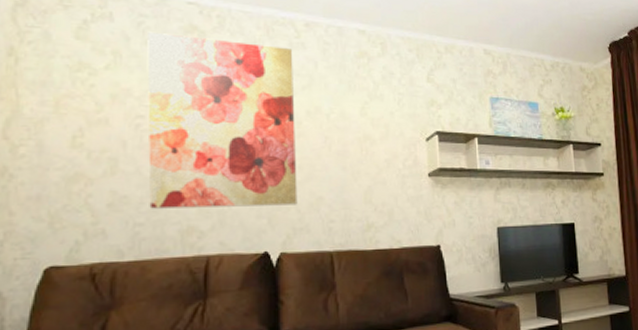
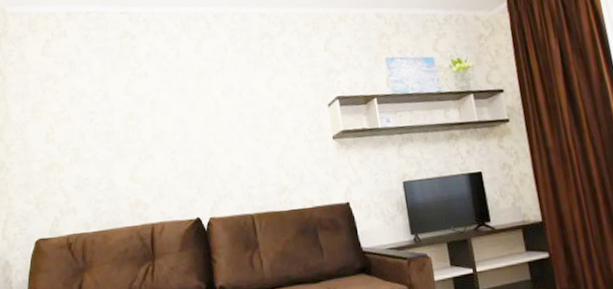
wall art: present [147,31,298,209] -> none [93,38,221,187]

